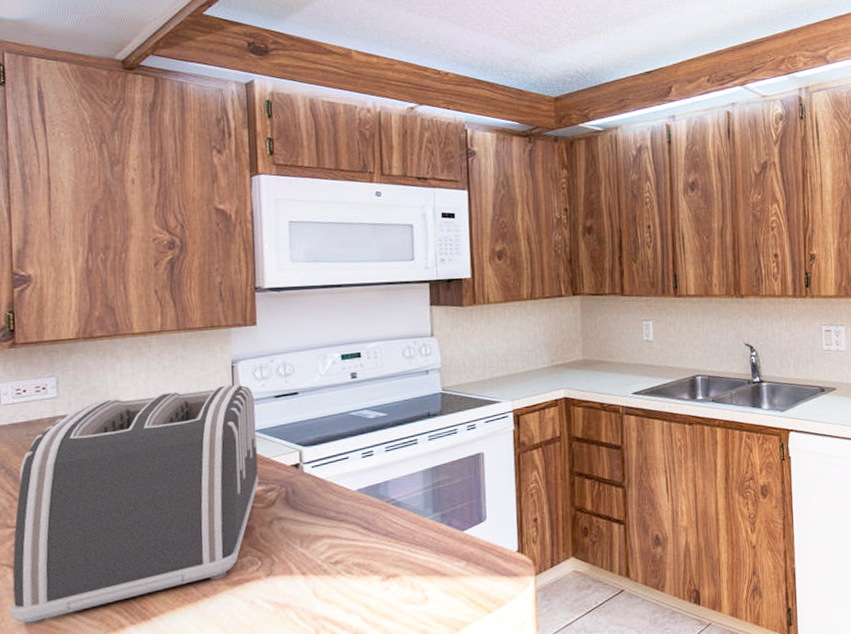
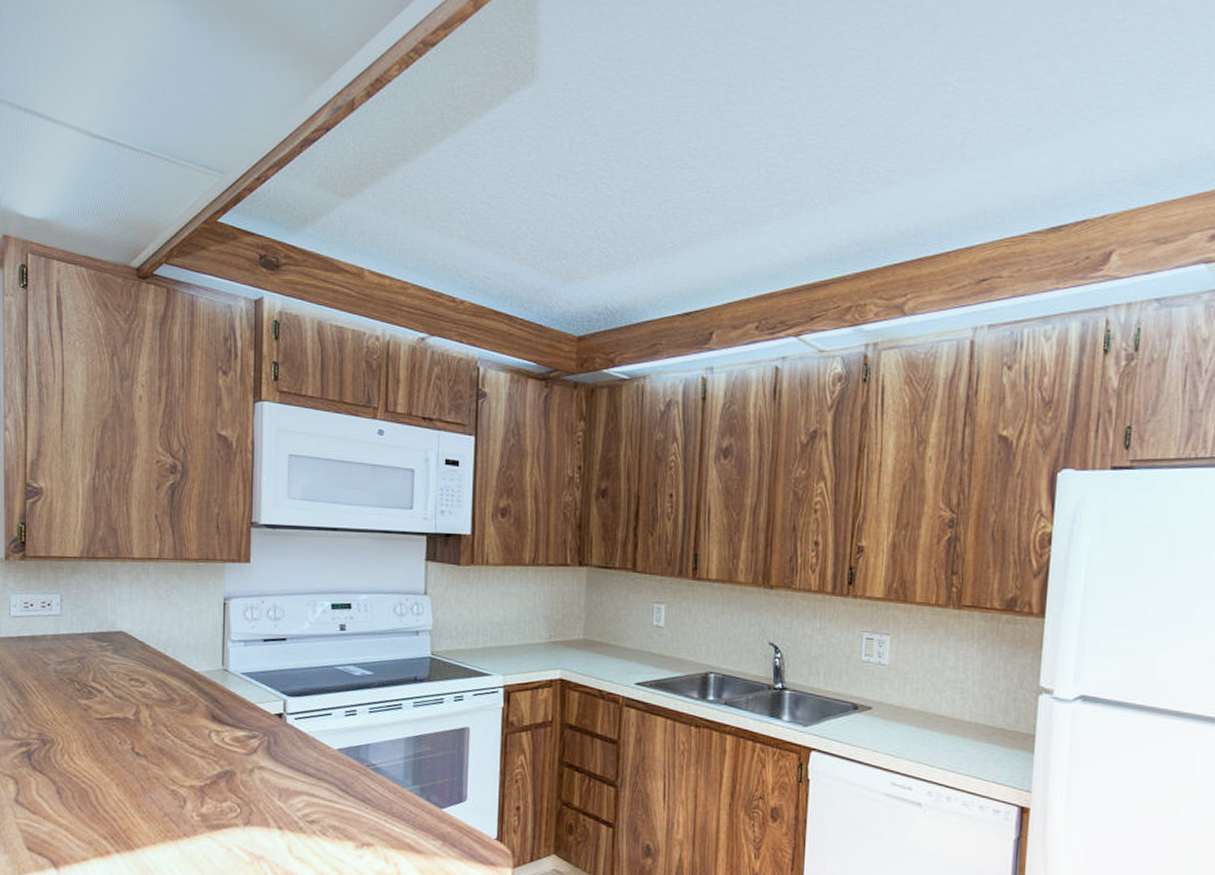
toaster: present [10,384,259,626] -> none [10,622,243,838]

